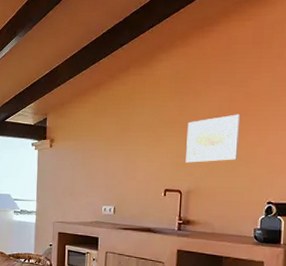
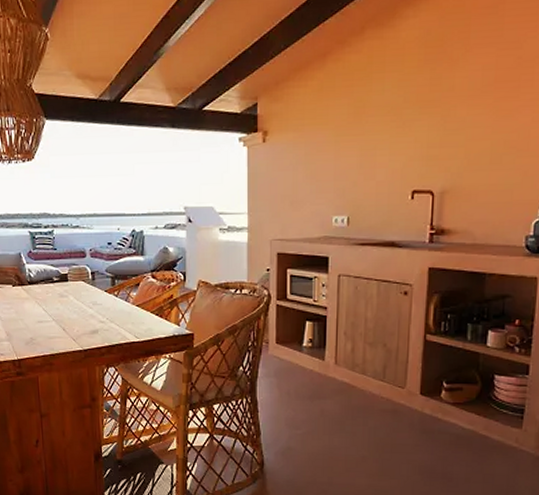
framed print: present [186,114,241,163] -> none [439,86,510,155]

